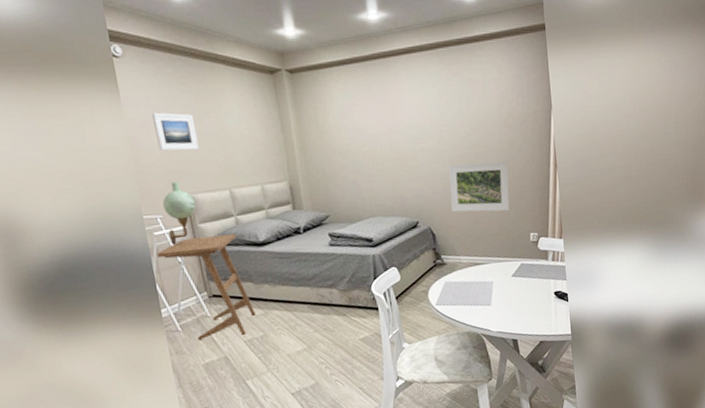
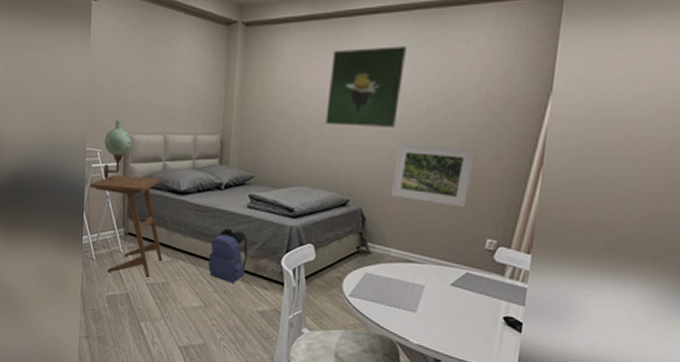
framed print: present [151,112,199,151] -> none [112,53,148,92]
backpack: none [302,268,341,320] -> present [208,228,248,283]
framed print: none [377,81,443,157] -> present [325,46,407,128]

